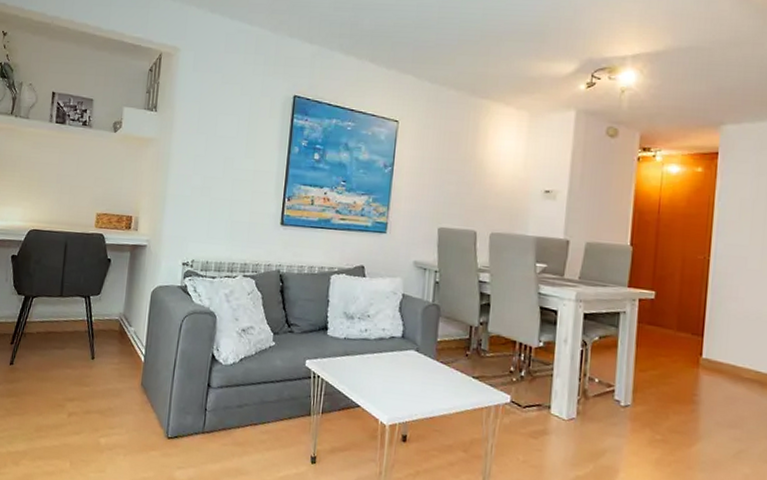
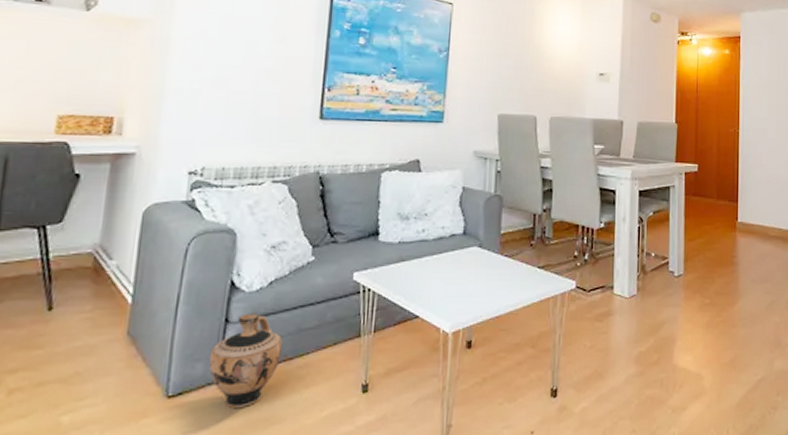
ceramic jug: none [196,382,250,457] -> present [208,313,283,408]

